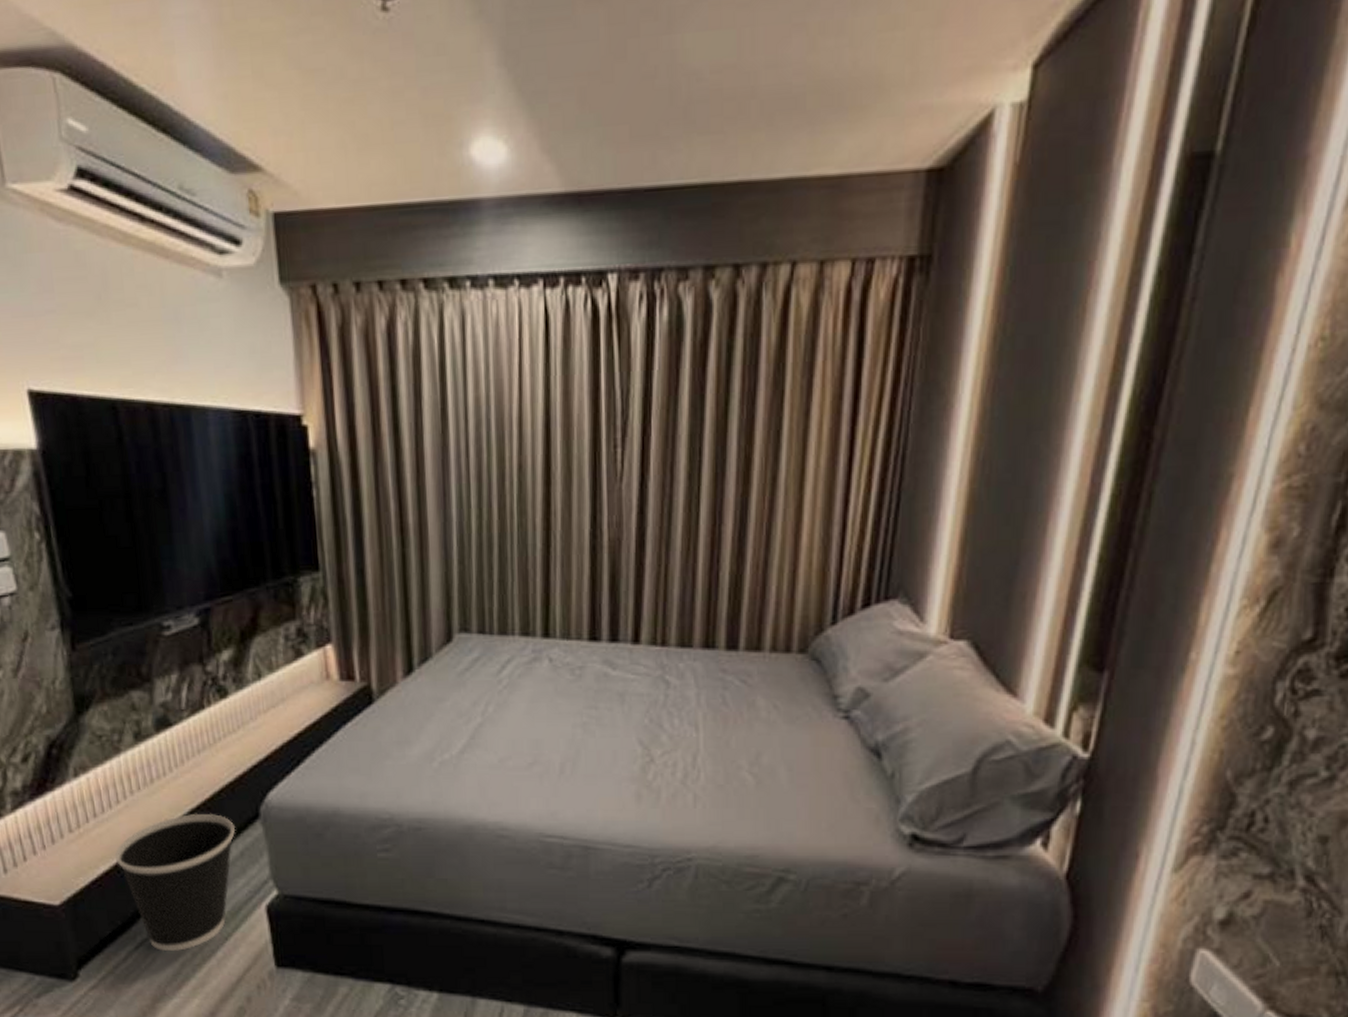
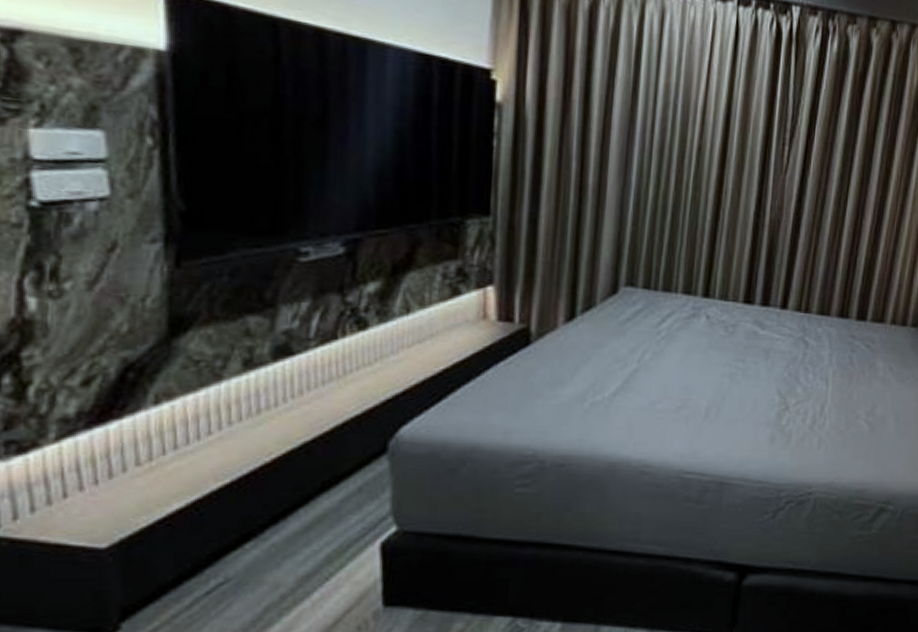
wastebasket: present [115,813,236,952] -> none [196,446,357,596]

